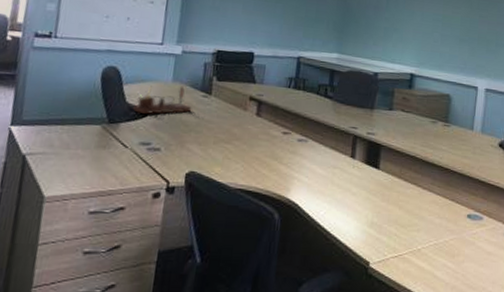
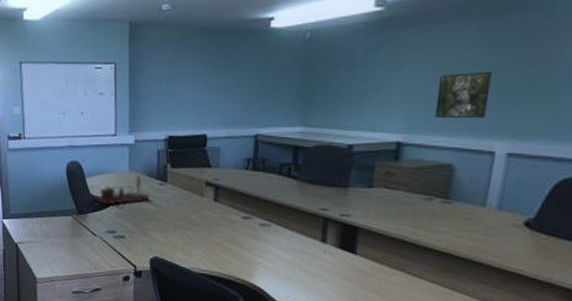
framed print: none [437,24,474,60] -> present [435,71,492,118]

